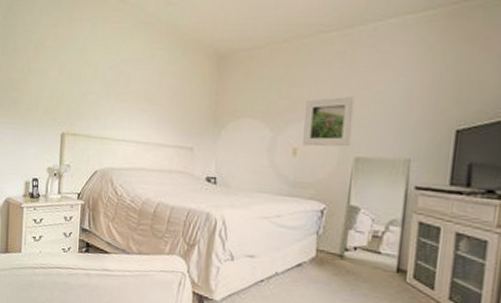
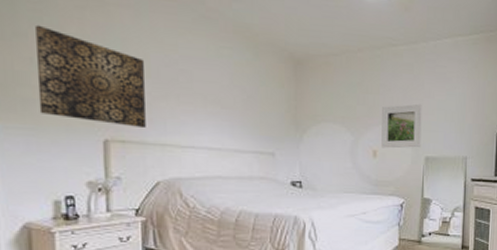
wall art: none [23,41,94,124] -> present [35,24,146,129]

